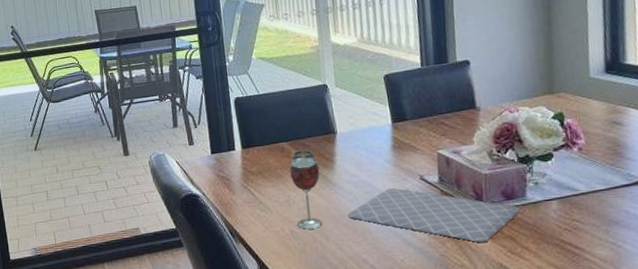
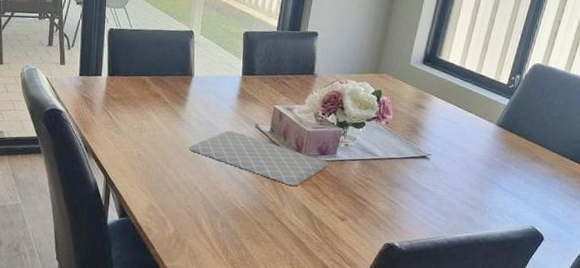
wineglass: present [289,150,322,229] -> none [145,86,173,155]

